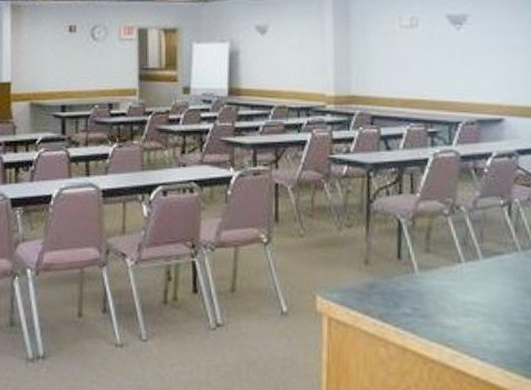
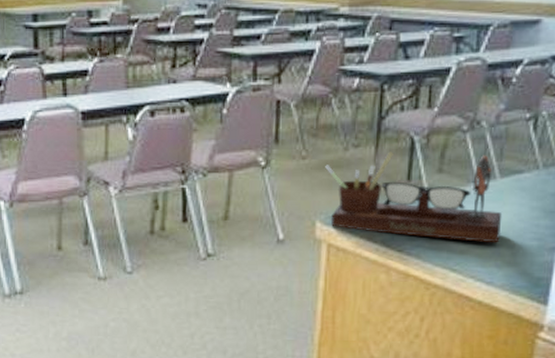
desk organizer: none [322,232,489,321] -> present [325,151,503,243]

